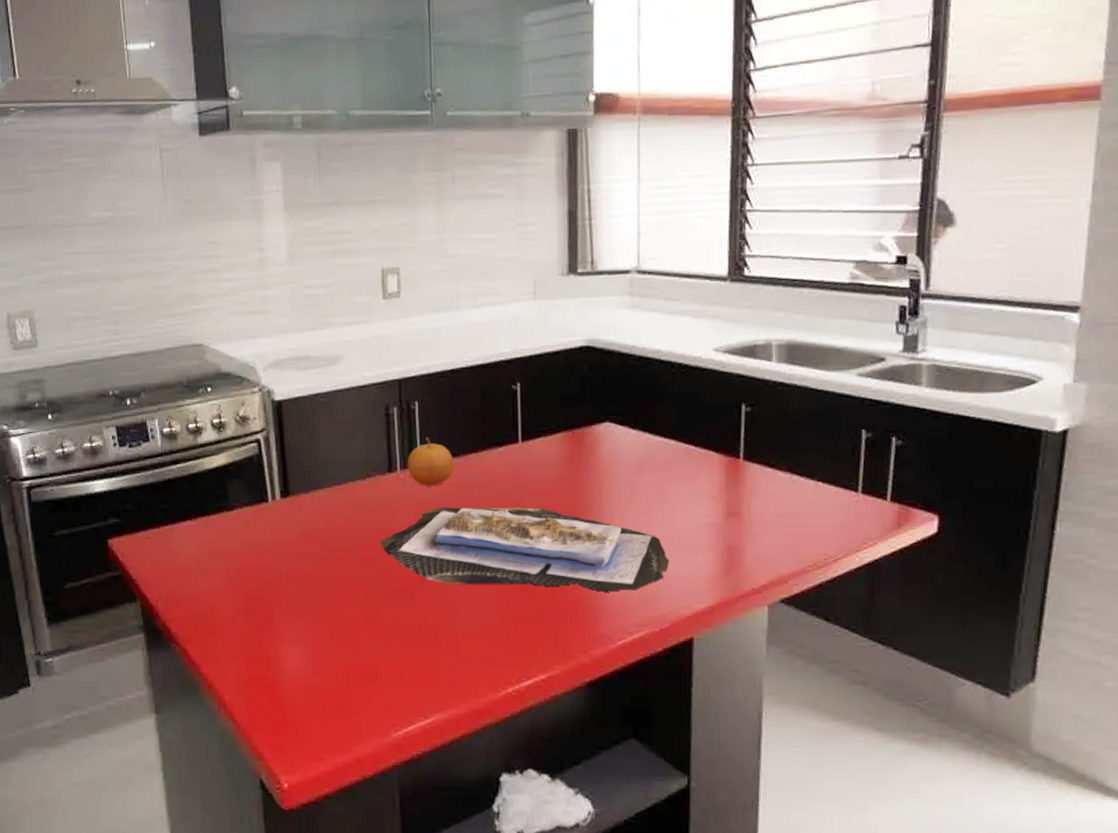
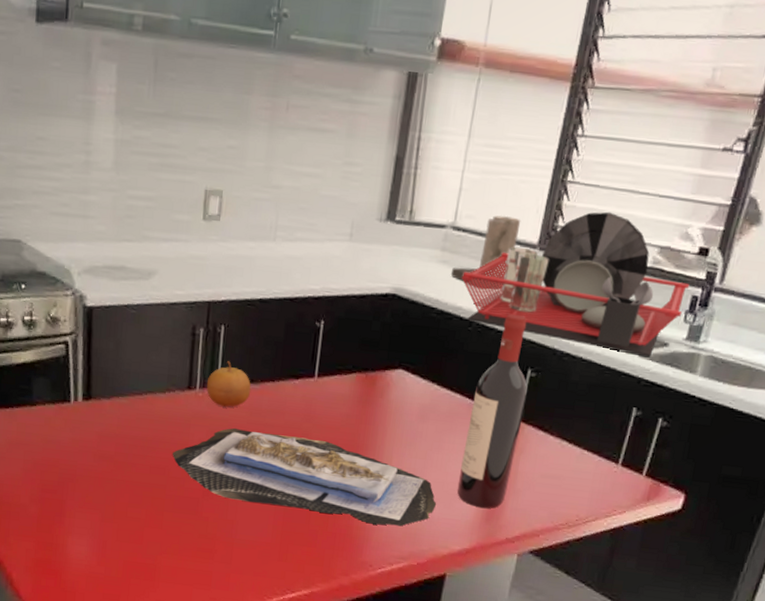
paper towel roll: none [643,252,706,328] -> present [450,215,521,289]
dish rack: none [654,234,895,375] -> present [461,212,690,358]
wine bottle: none [688,350,746,558] -> present [457,314,528,508]

